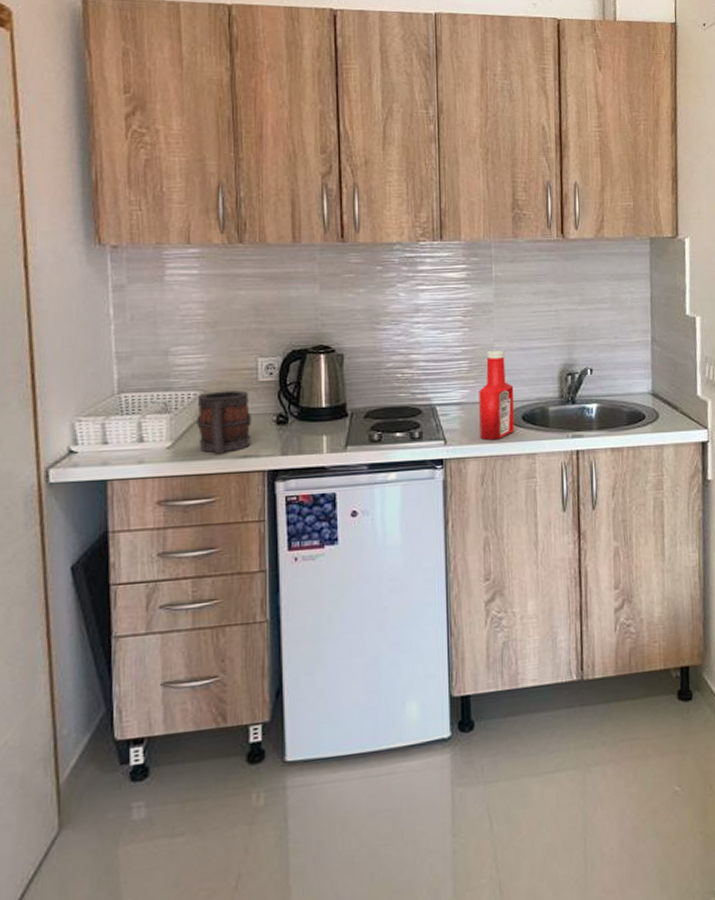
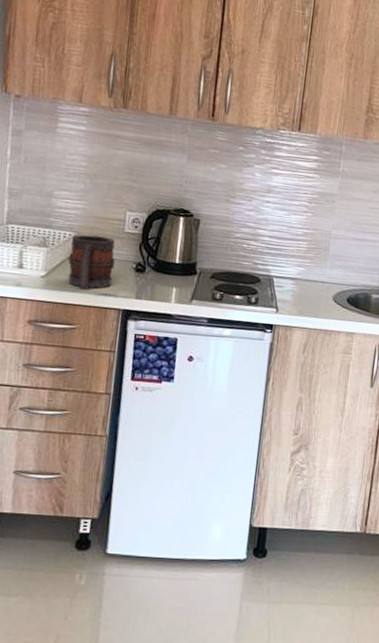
ketchup bottle: present [479,351,515,441] -> none [308,236,344,316]

